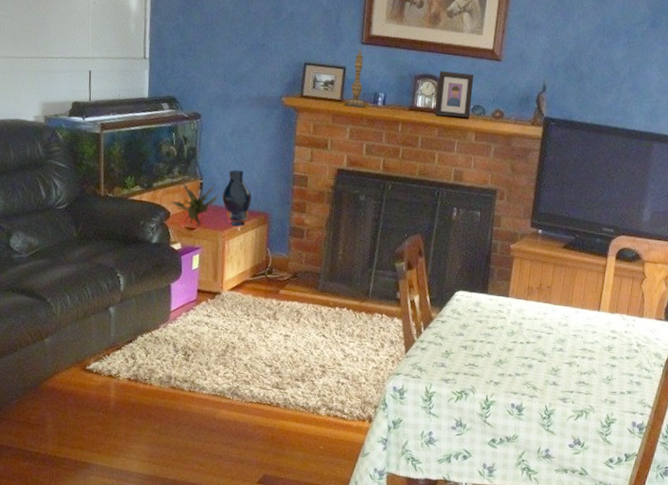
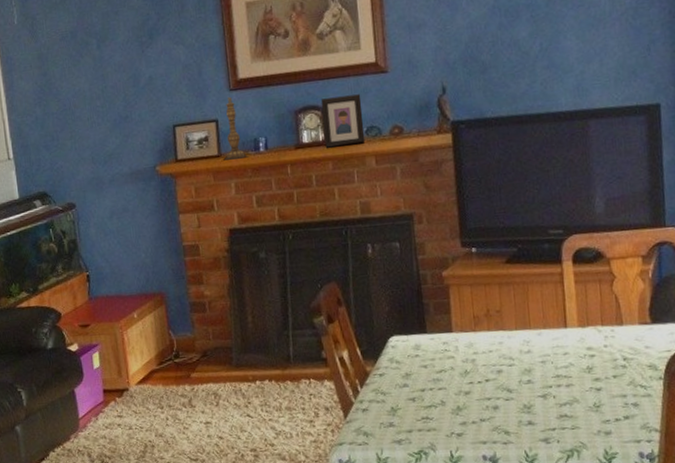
plant: present [170,181,219,225] -> none [59,273,110,321]
vase: present [221,169,252,226] -> none [111,252,145,313]

